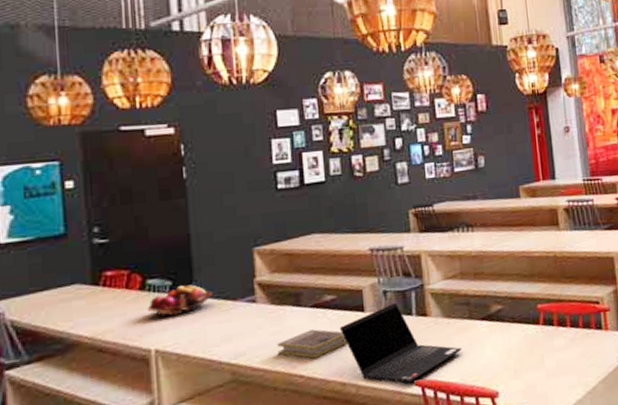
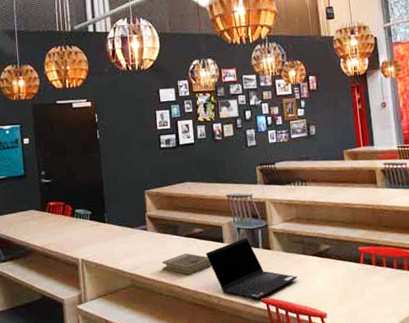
fruit basket: present [147,285,212,317] -> none [76,215,118,237]

